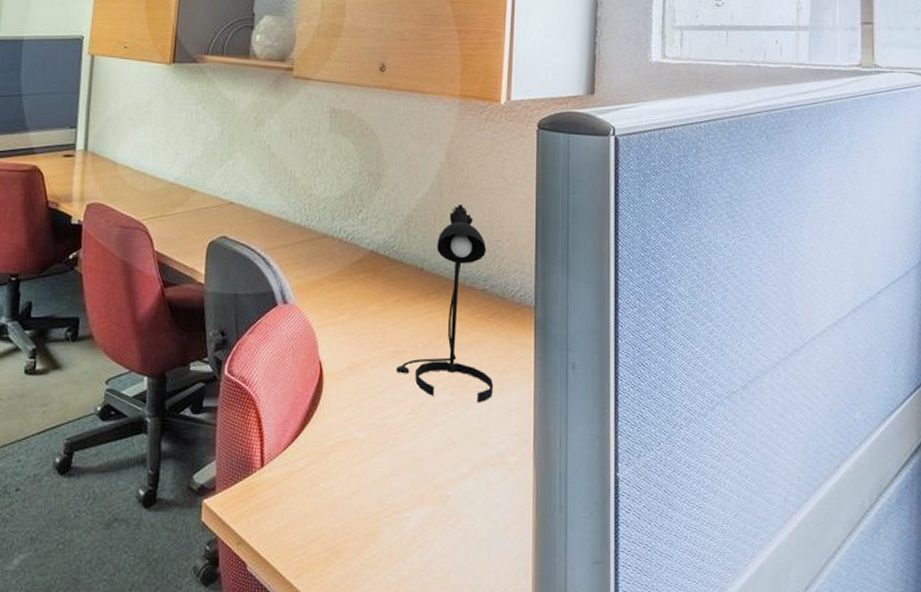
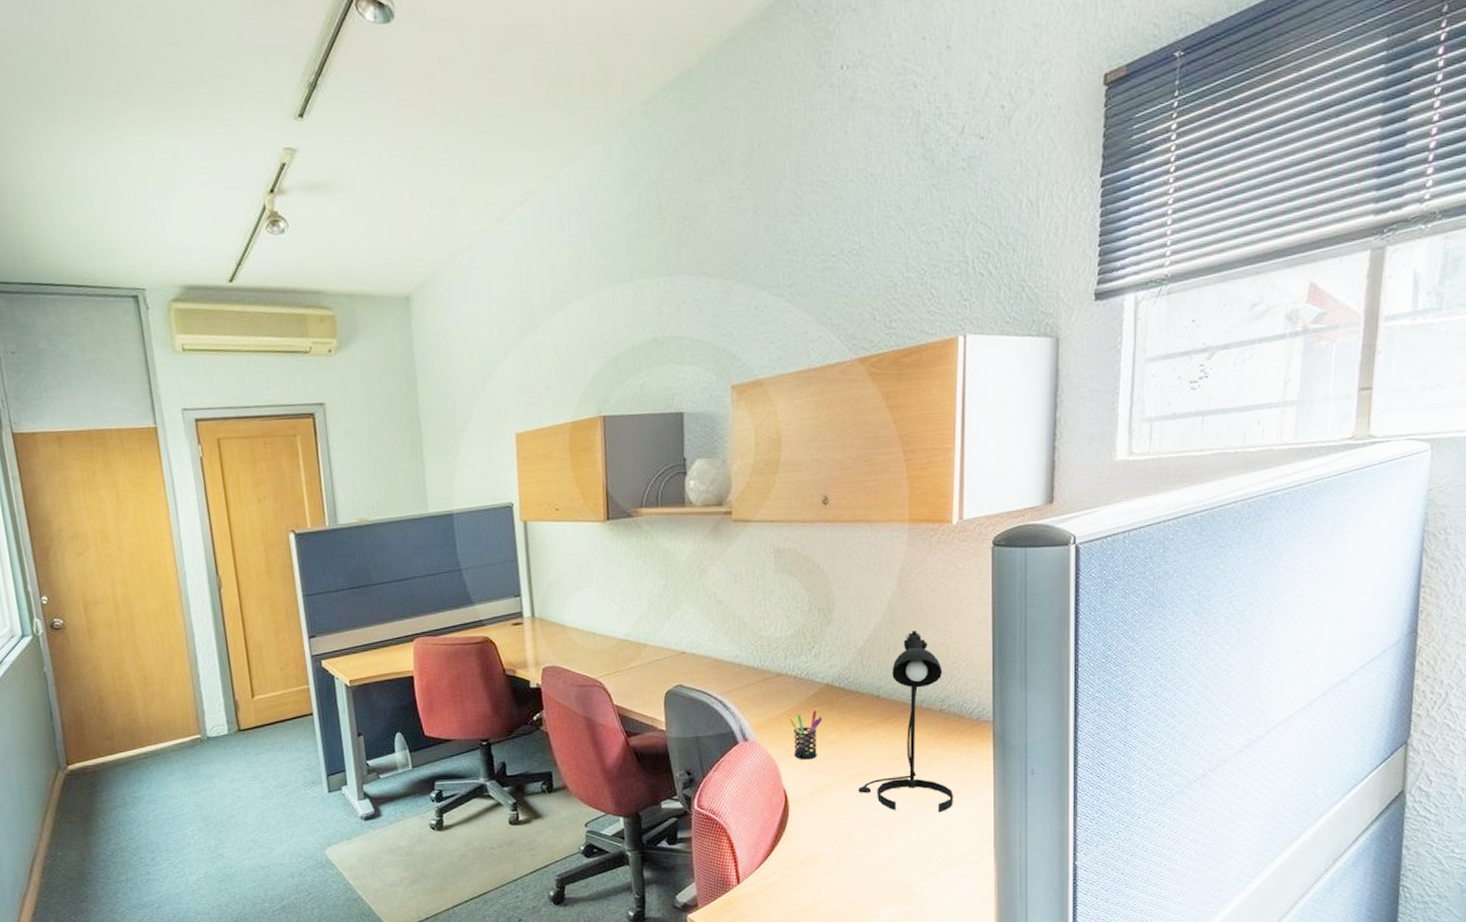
pen holder: none [331,277,364,331] -> present [789,710,822,760]

